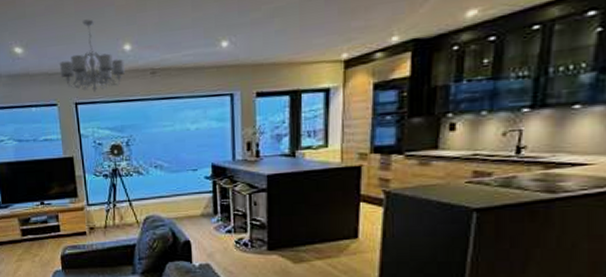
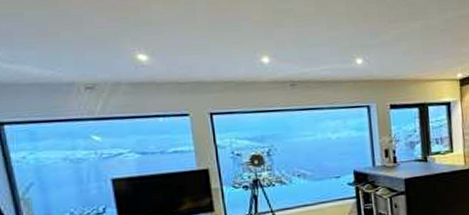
chandelier: present [59,19,126,93] -> none [191,31,265,103]

